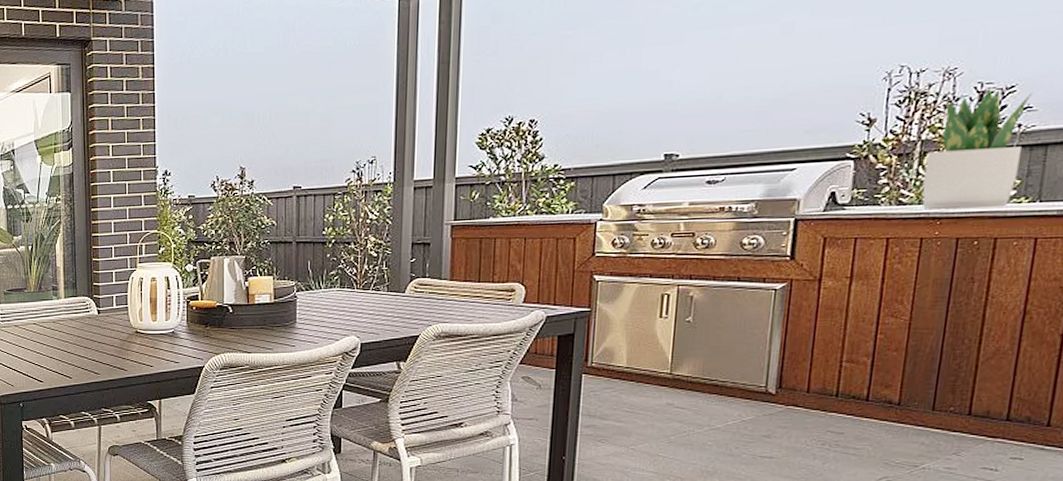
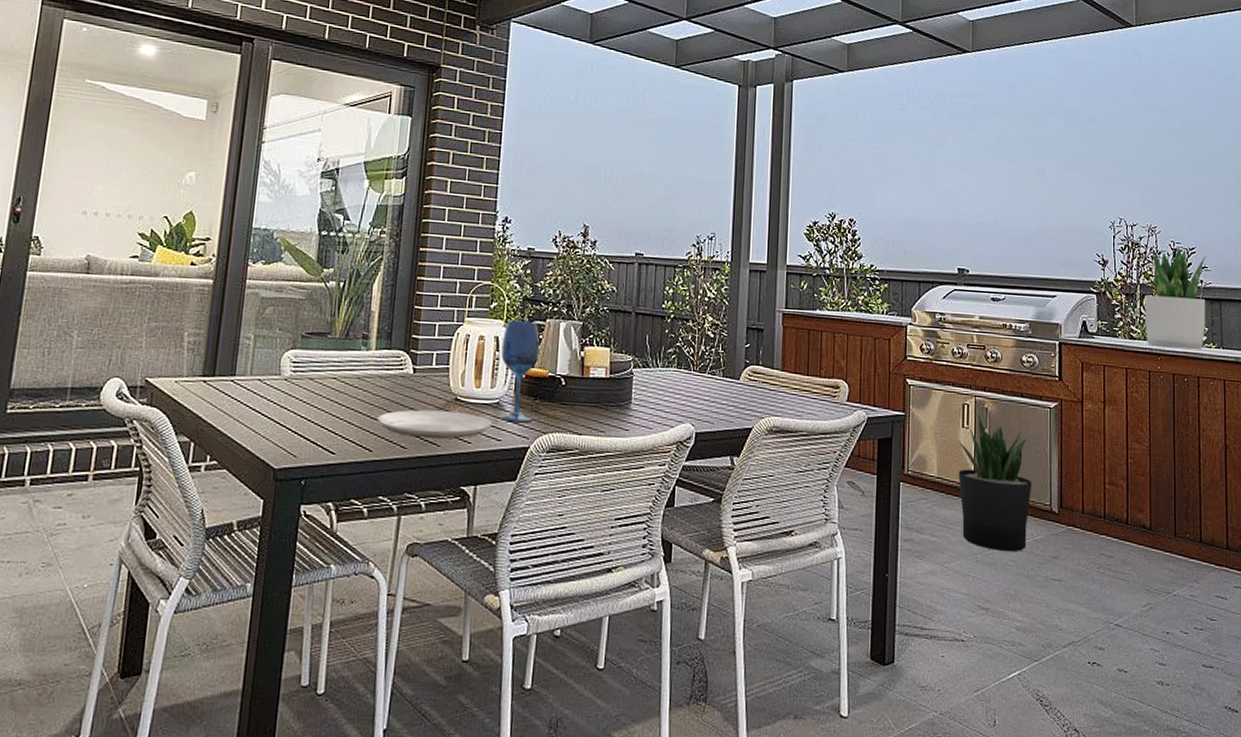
plate: none [72,342,169,365] -> present [377,409,492,439]
wineglass: none [172,261,207,347] -> present [499,320,540,423]
planter: none [651,304,745,432] -> present [957,415,1033,551]

